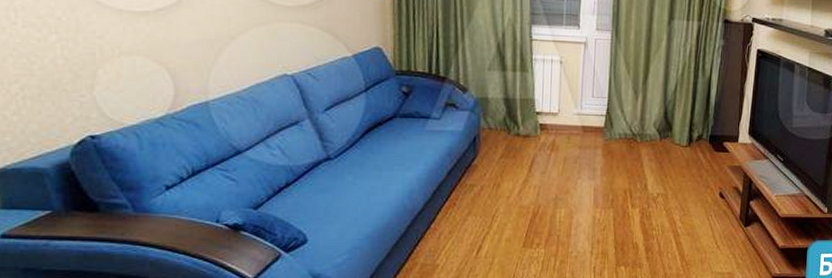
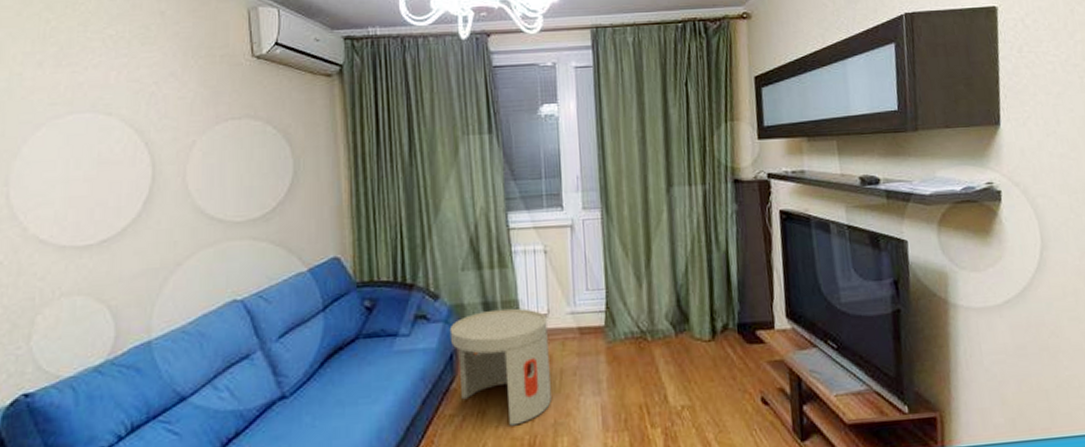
side table: none [474,105,557,197] -> present [449,308,551,426]

